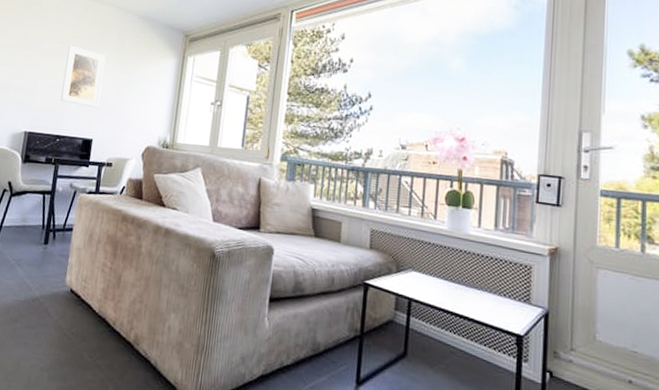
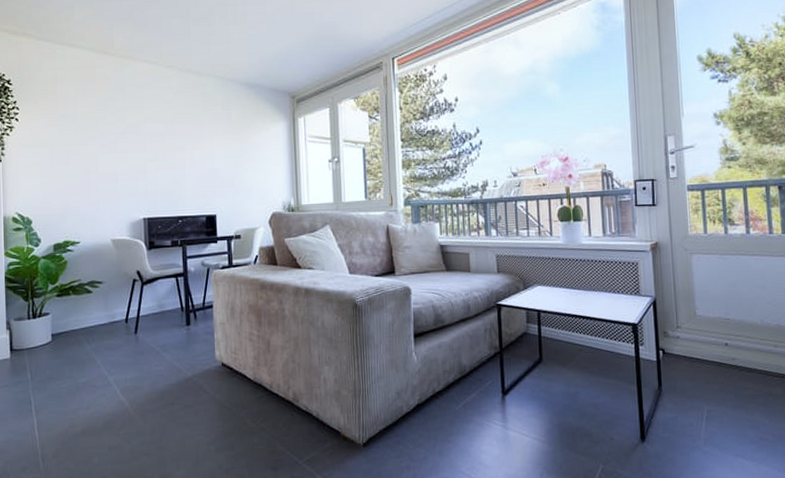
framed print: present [61,45,106,108] -> none [173,123,216,183]

